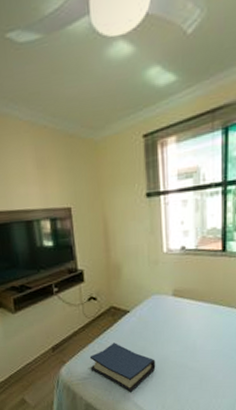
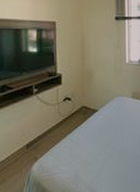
hardback book: present [89,343,156,392] -> none [60,138,117,184]

